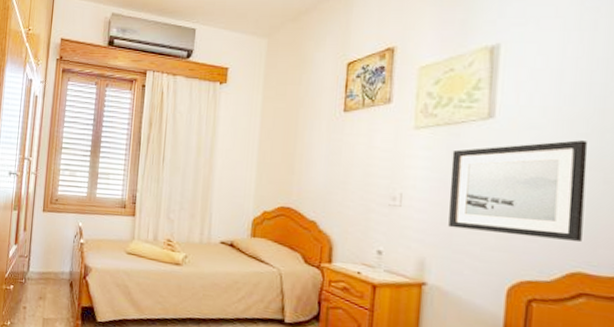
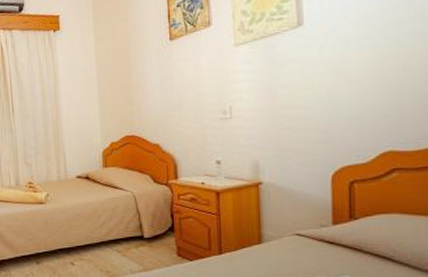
wall art: present [448,140,589,243] -> none [270,34,389,130]

